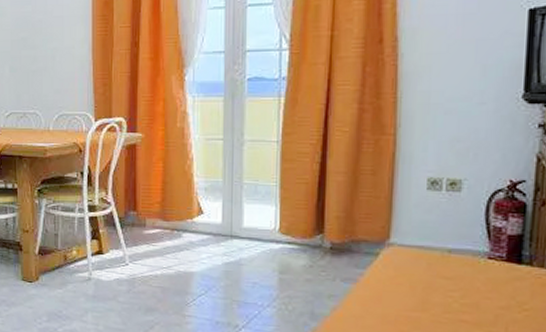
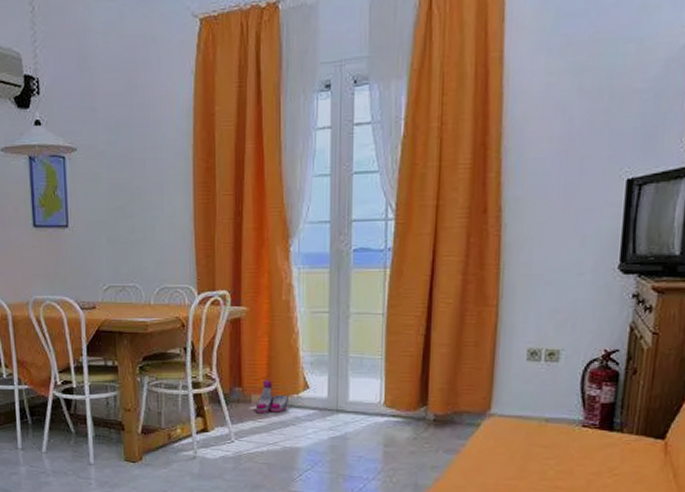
boots: none [150,203,182,238] -> present [255,379,288,414]

